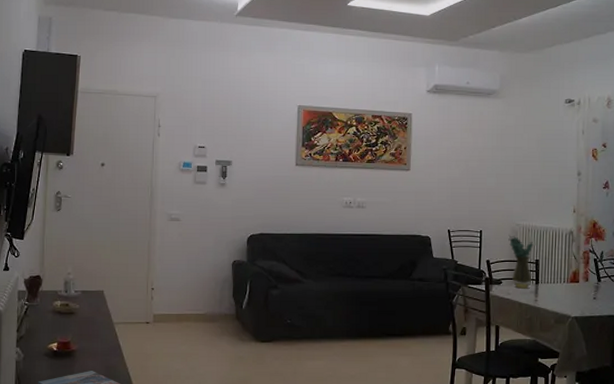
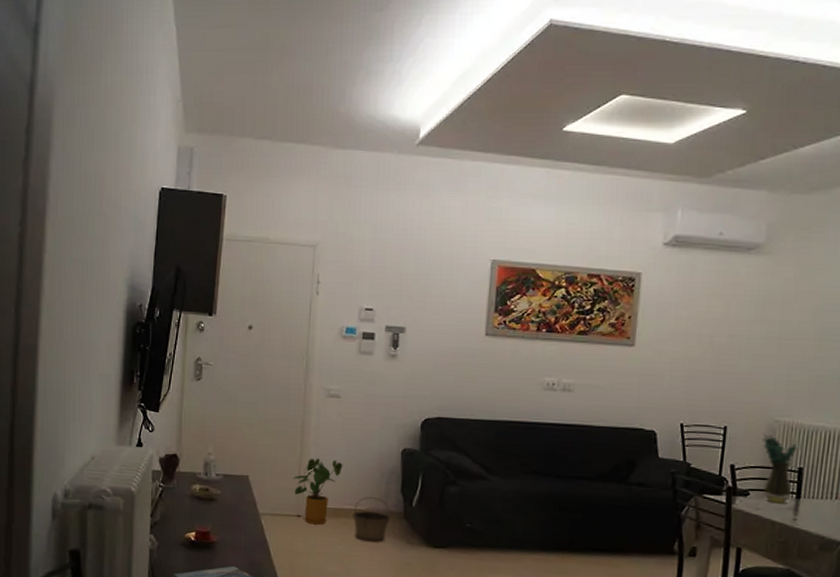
house plant: none [141,272,184,329] -> present [292,458,343,525]
basket: none [193,302,225,341] -> present [353,496,391,542]

